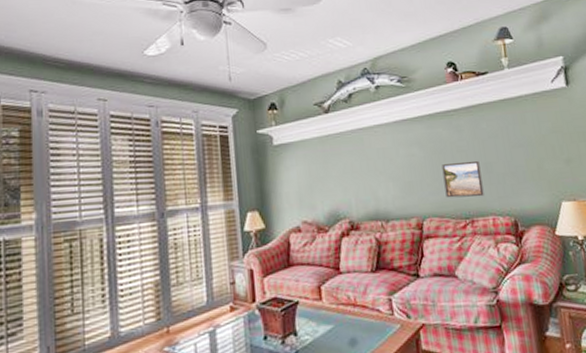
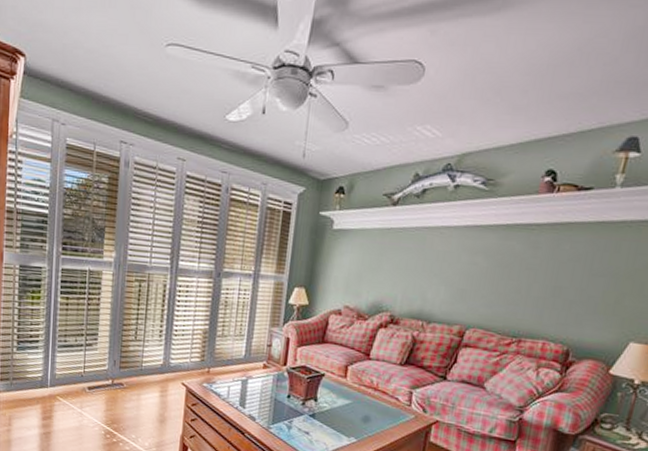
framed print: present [441,160,484,198] -> none [498,279,548,319]

